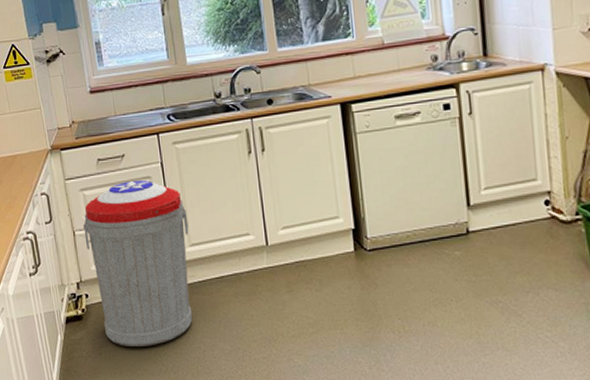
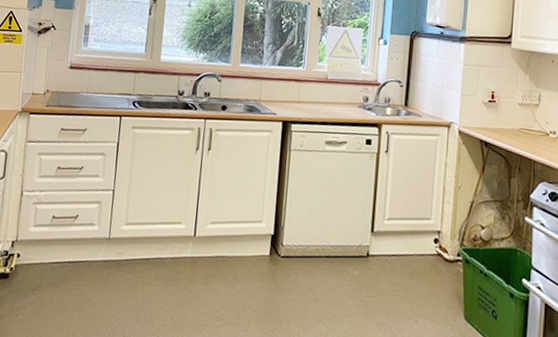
trash can: present [83,180,193,346] -> none [27,154,131,315]

